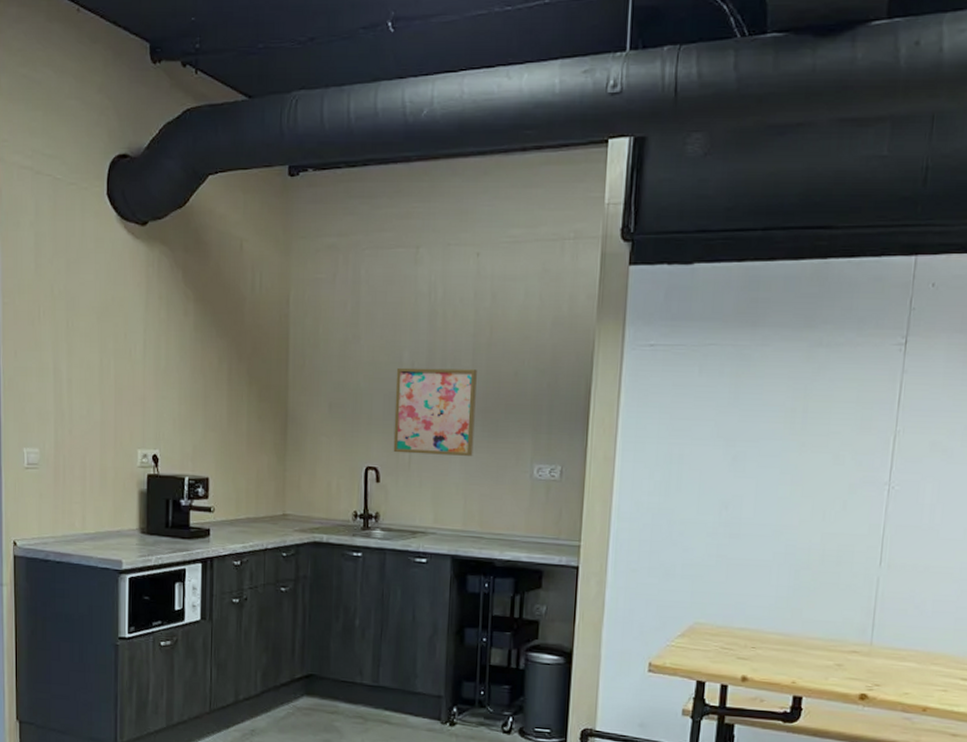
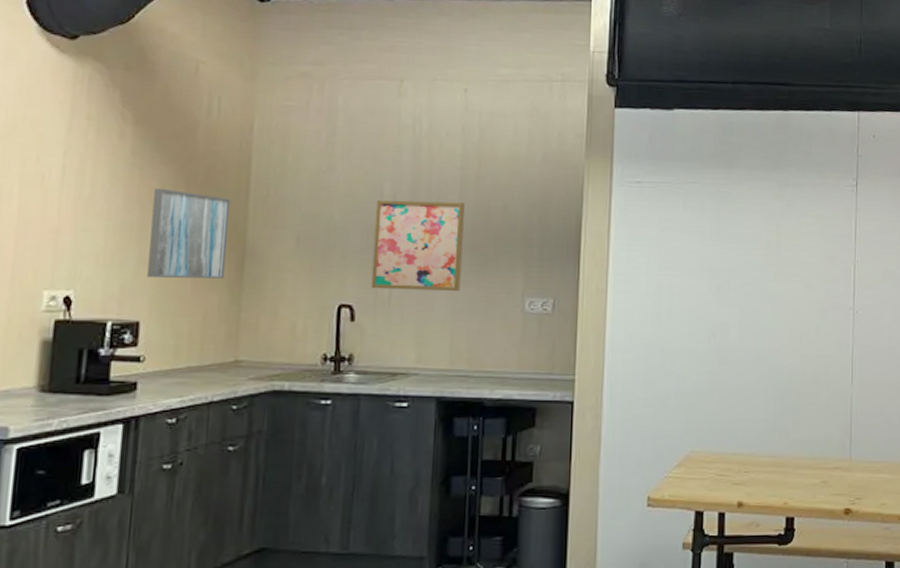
wall art: none [212,359,274,441] -> present [147,188,231,279]

